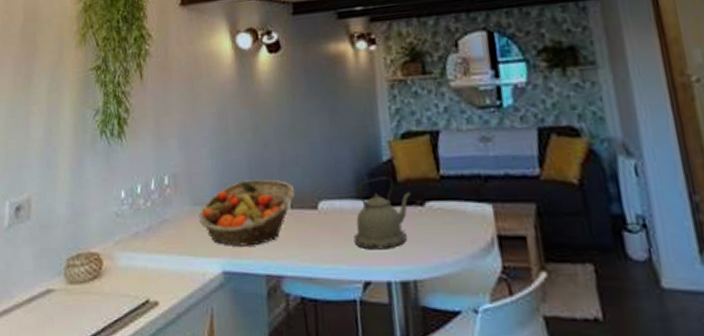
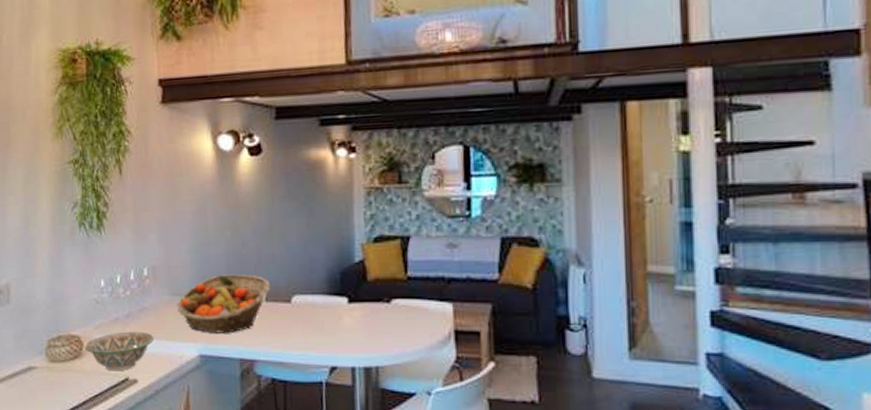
decorative bowl: none [104,246,176,293] -> present [84,331,155,372]
kettle: present [353,176,410,250] -> none [323,276,378,340]

